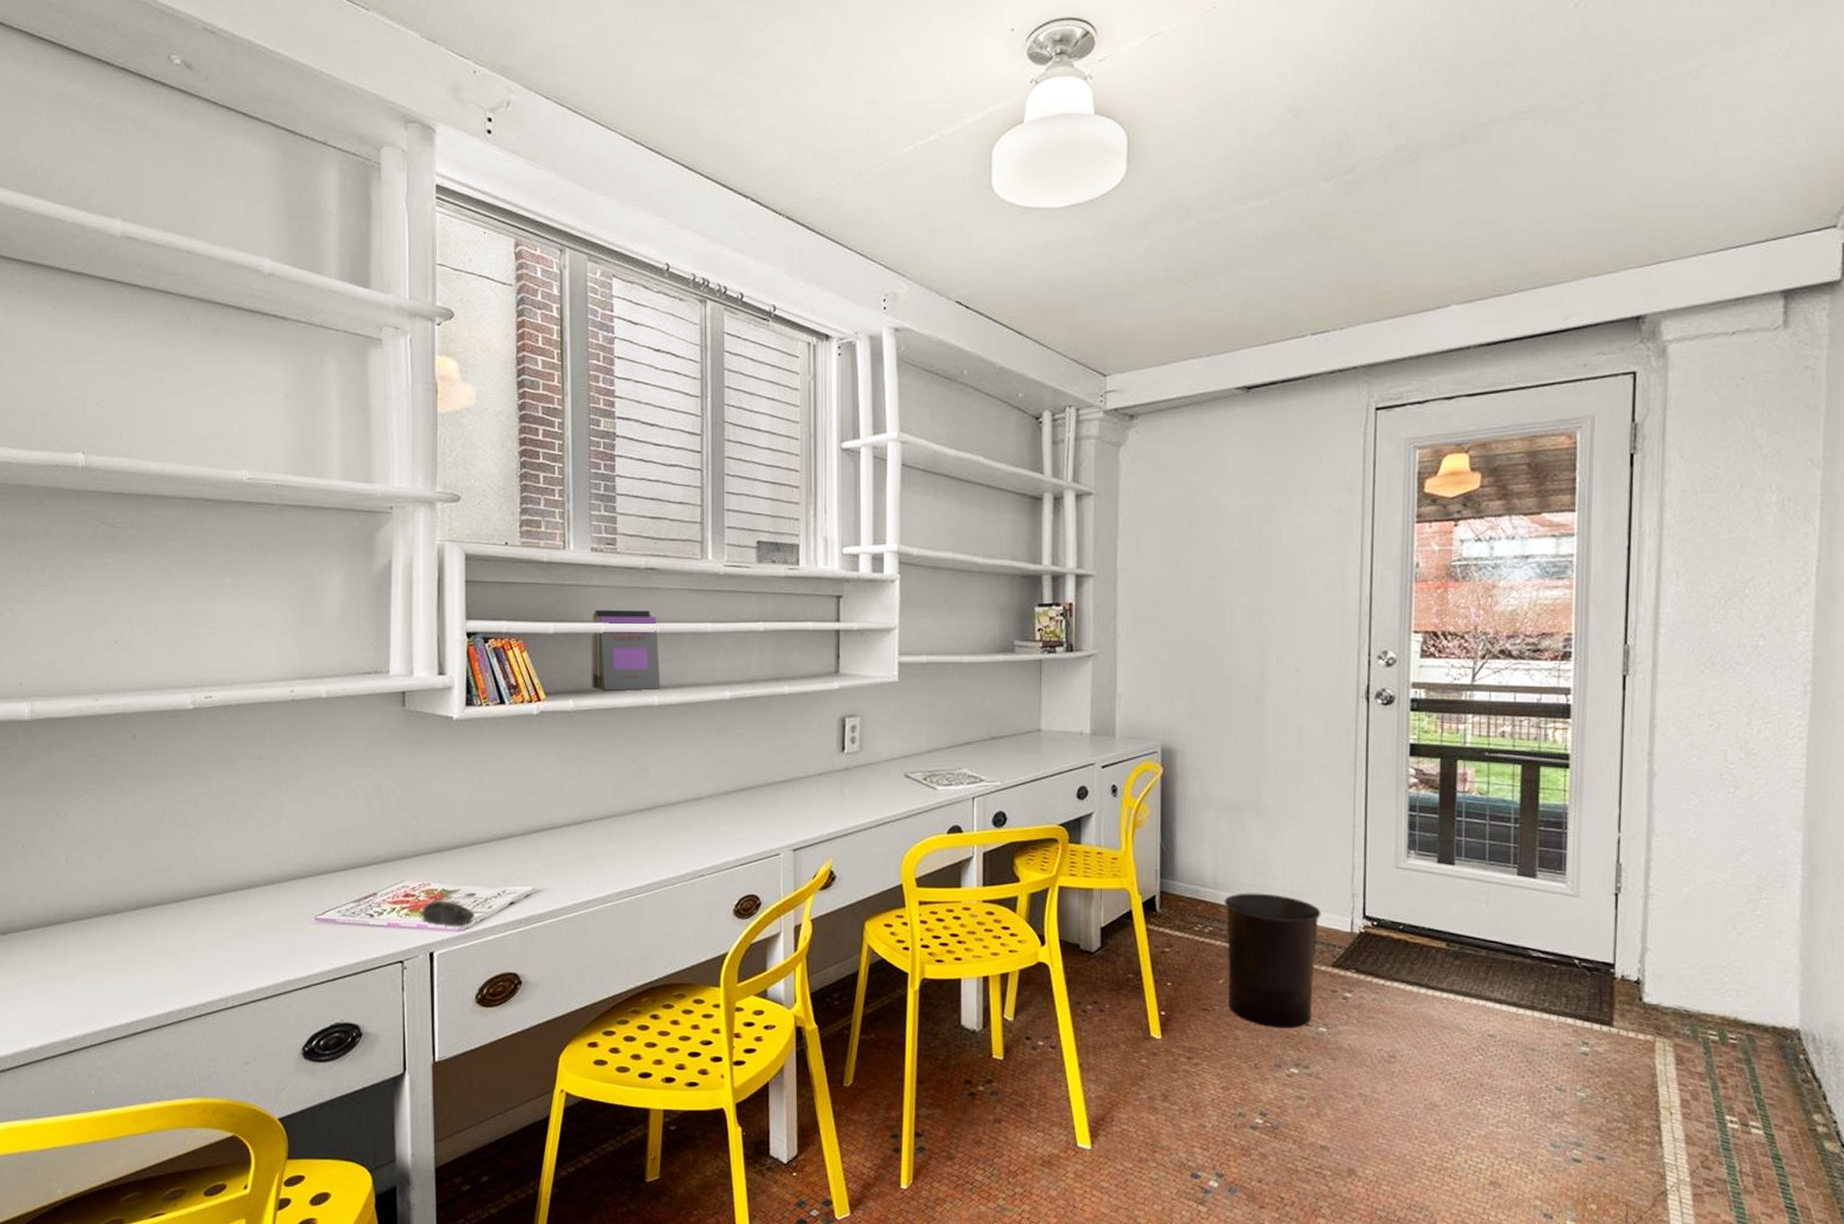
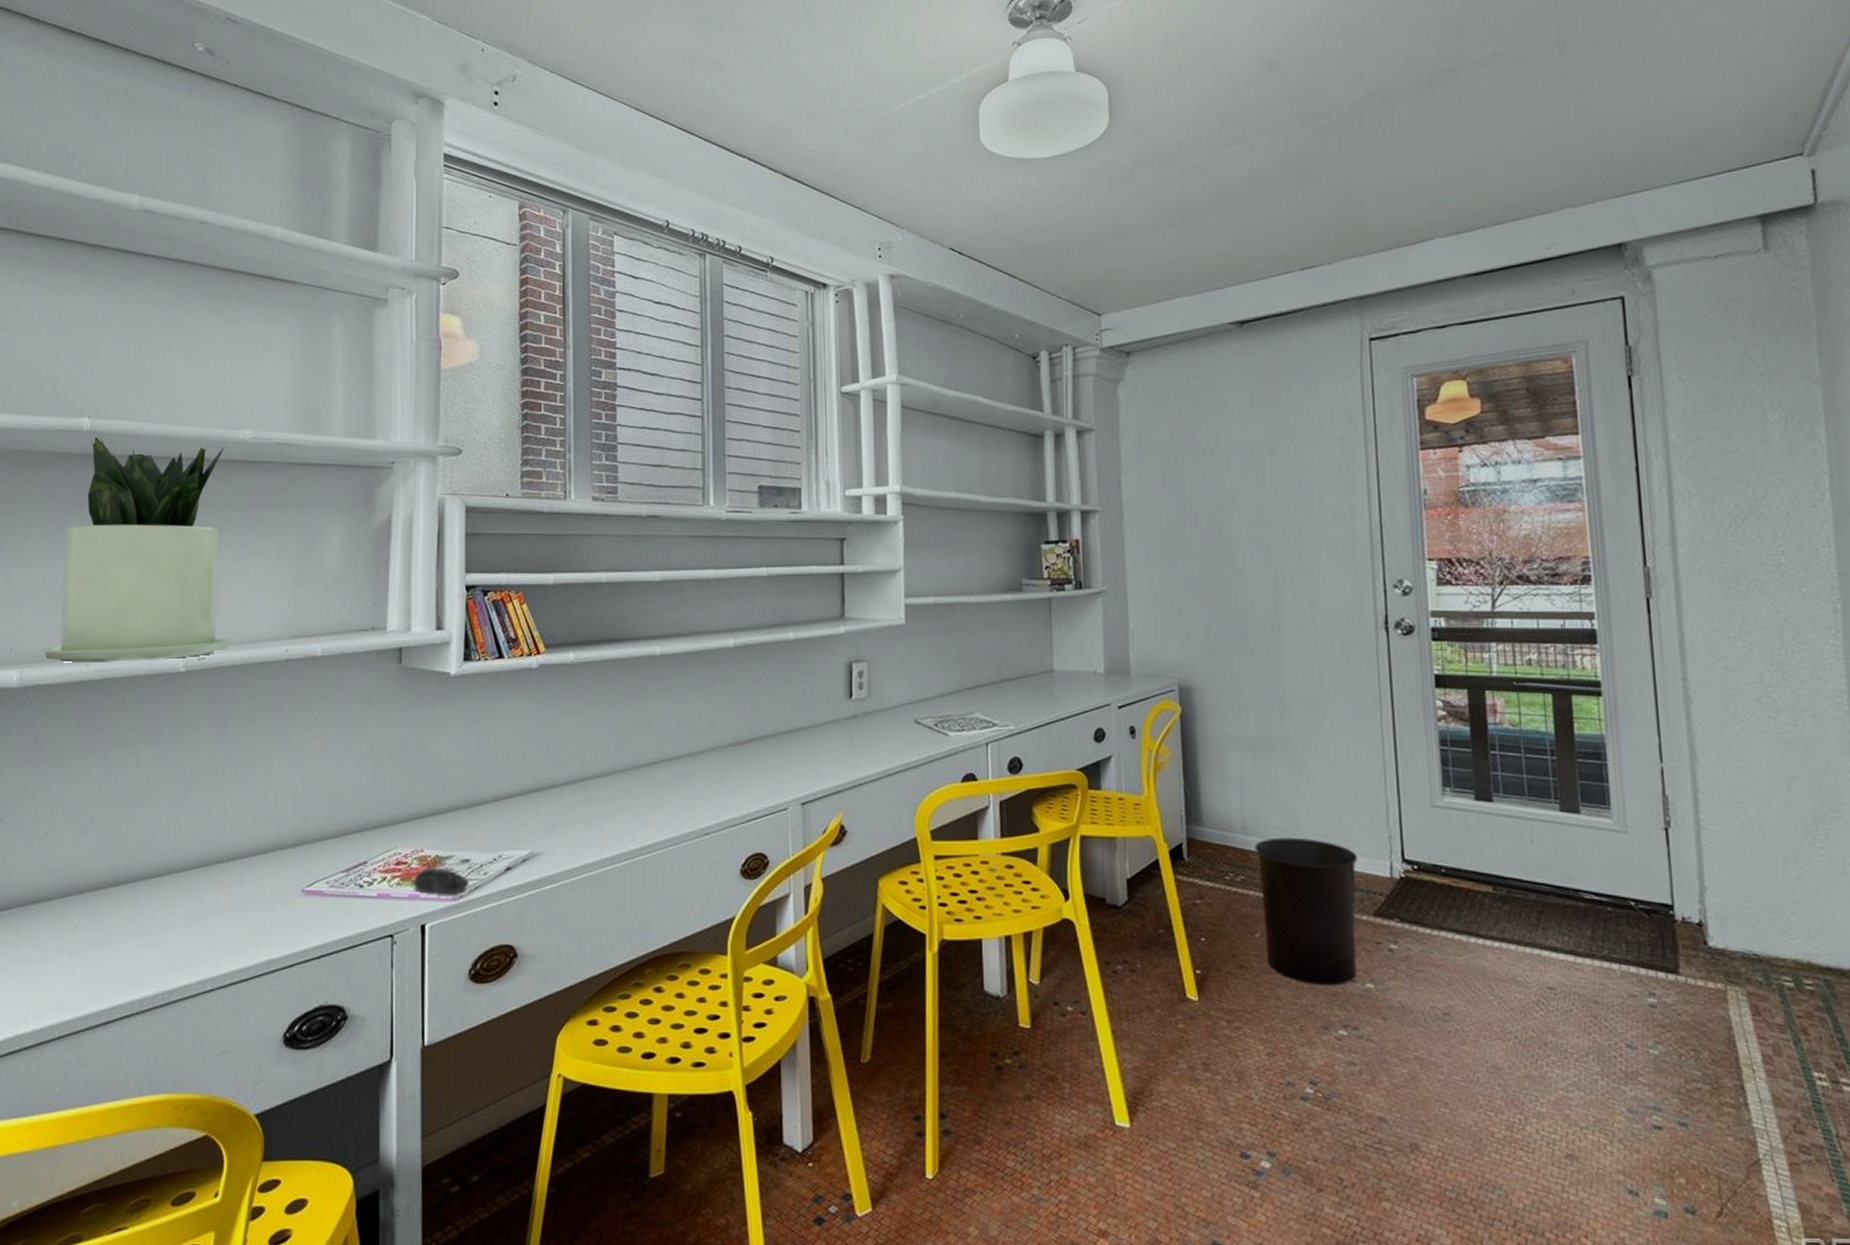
planter: none [49,472,238,698] -> present [40,435,232,663]
books: present [590,609,661,692] -> none [591,558,663,643]

